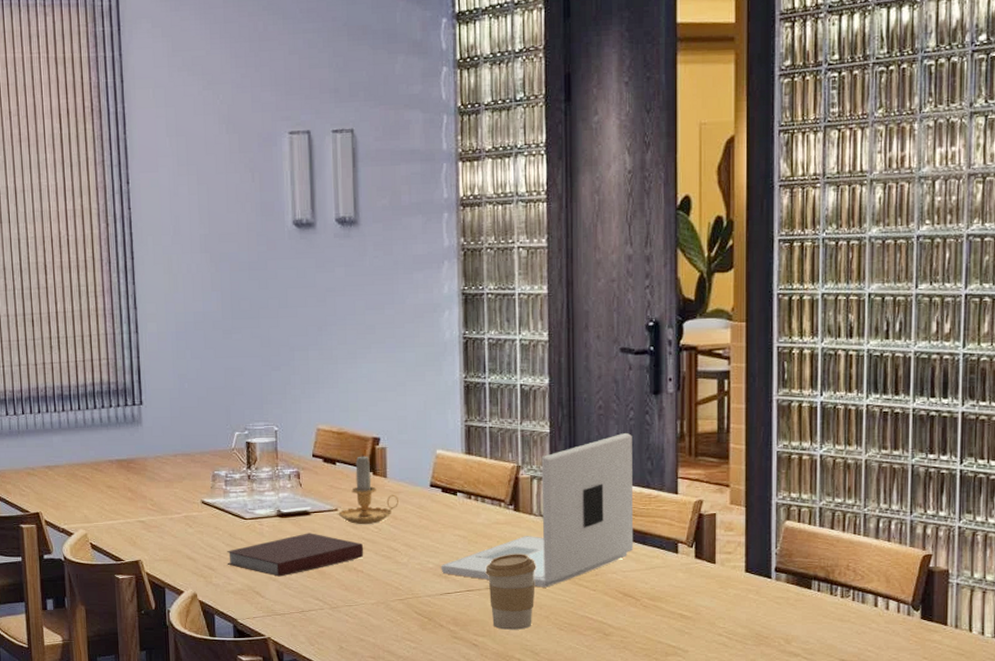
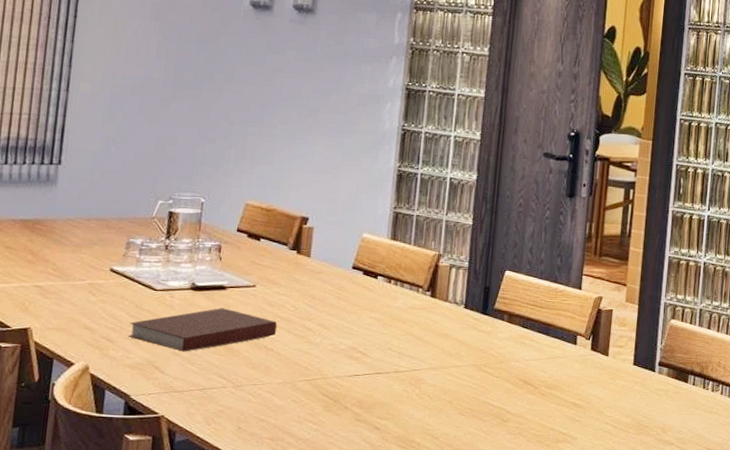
candle: present [338,453,400,525] -> none [255,232,320,303]
laptop: present [441,432,634,588] -> none [352,230,546,373]
coffee cup: present [485,554,536,630] -> none [396,338,446,414]

